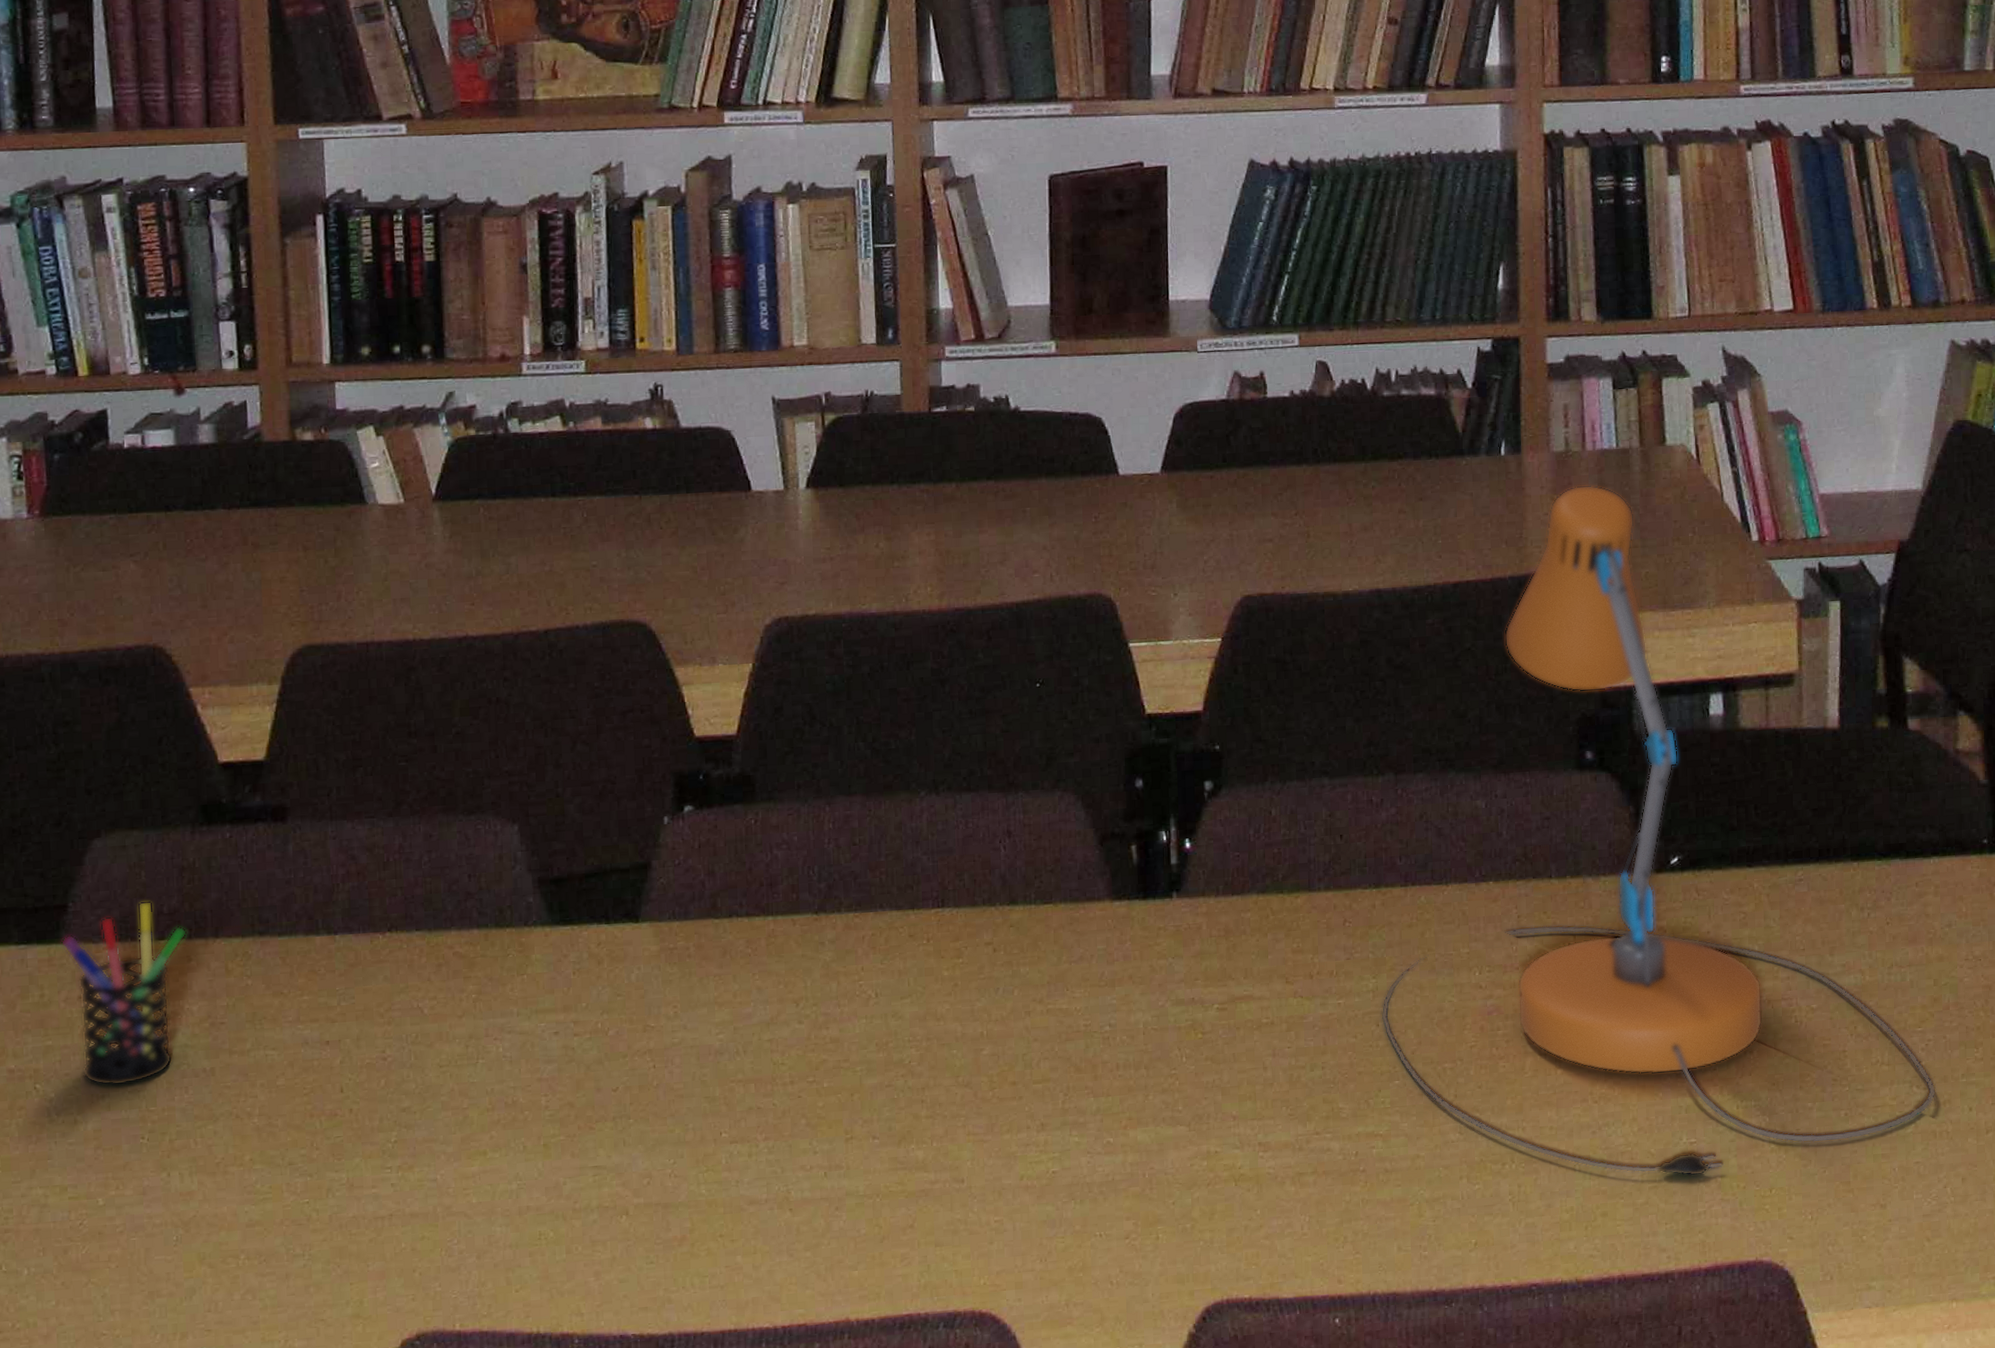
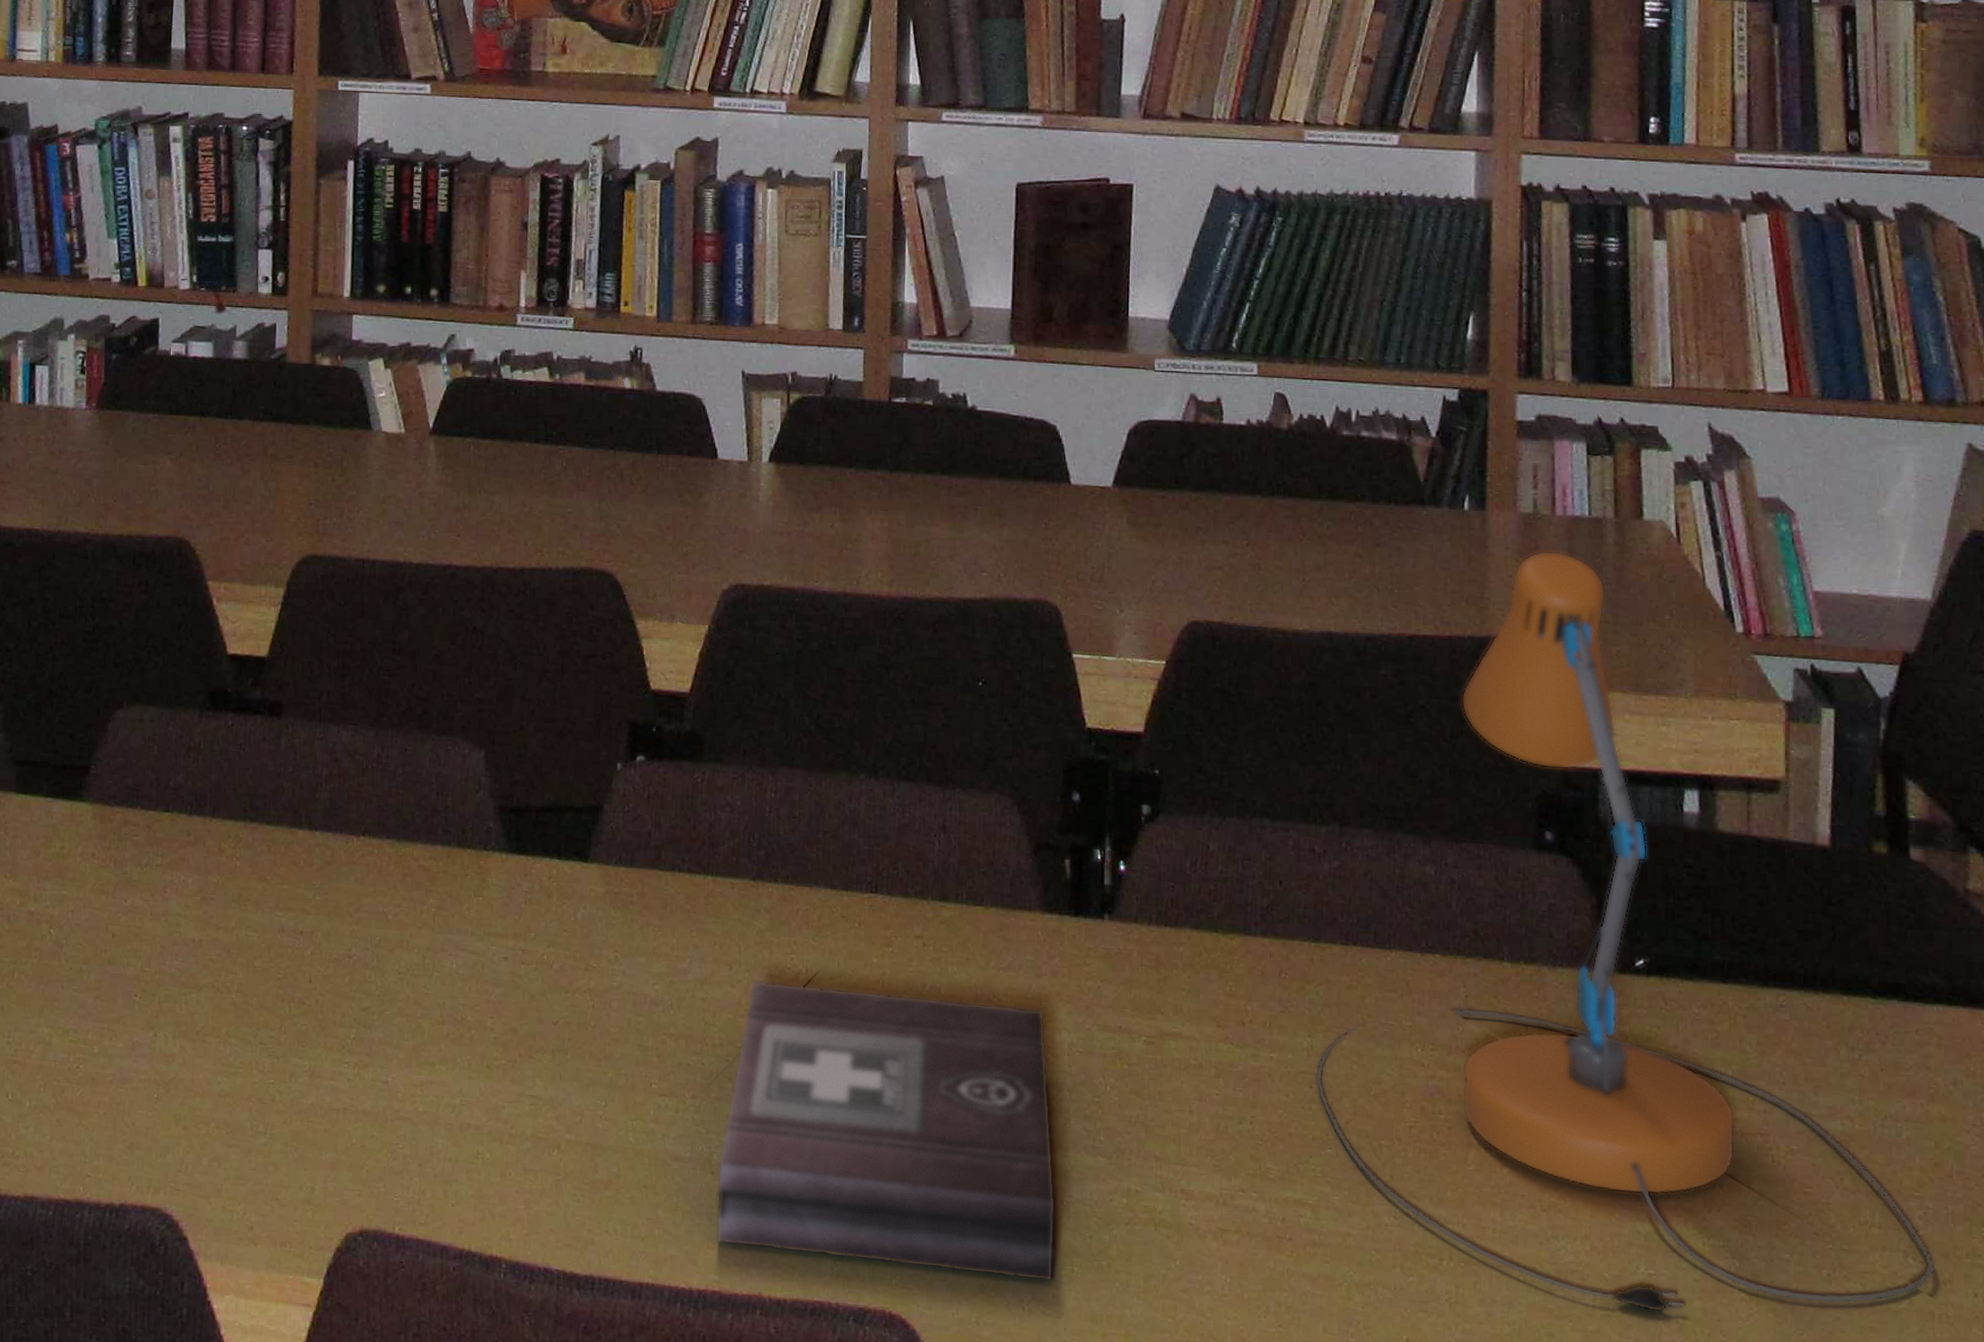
pen holder: present [61,901,187,1087] -> none [82,773,188,944]
first aid kit: none [796,994,1140,1278] -> present [715,980,1056,1282]

